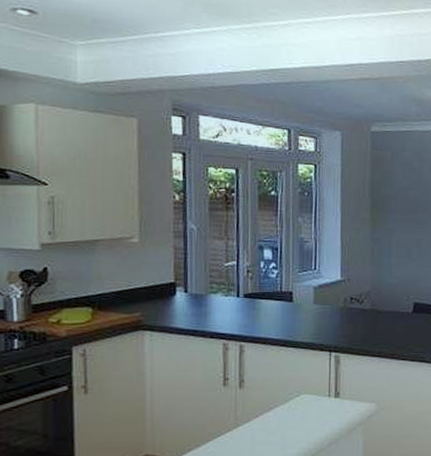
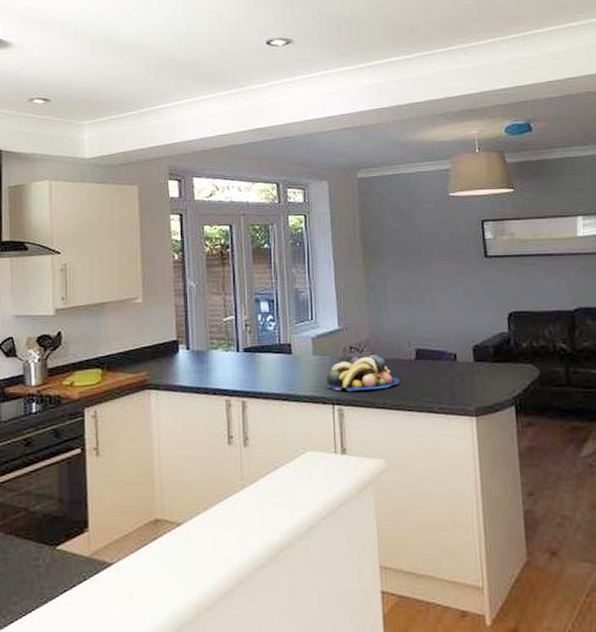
fruit bowl: none [325,306,397,340] -> present [326,354,401,391]

